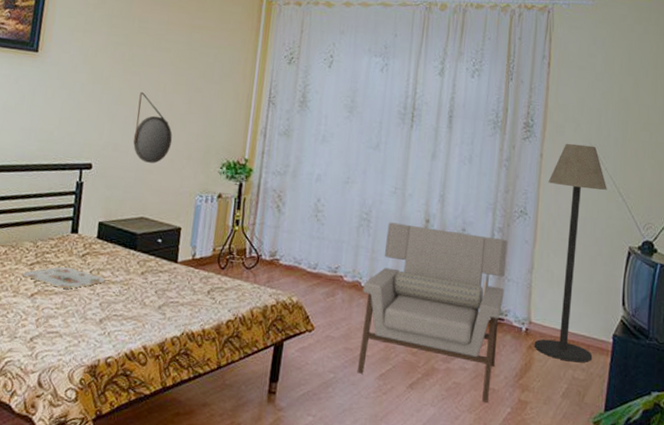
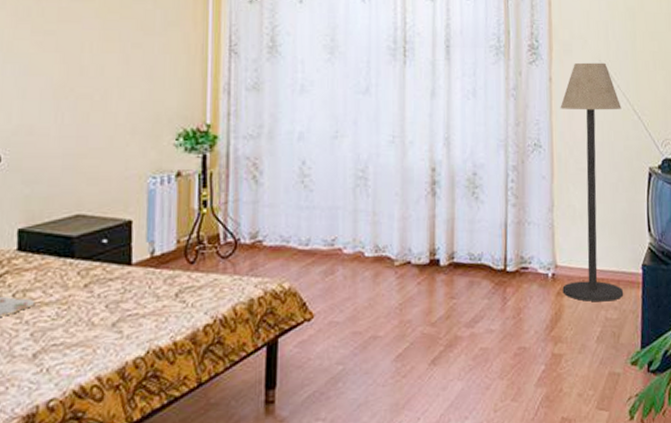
home mirror: present [133,92,173,164] -> none [54,56,109,145]
armchair: present [357,222,508,404] -> none [367,176,526,365]

